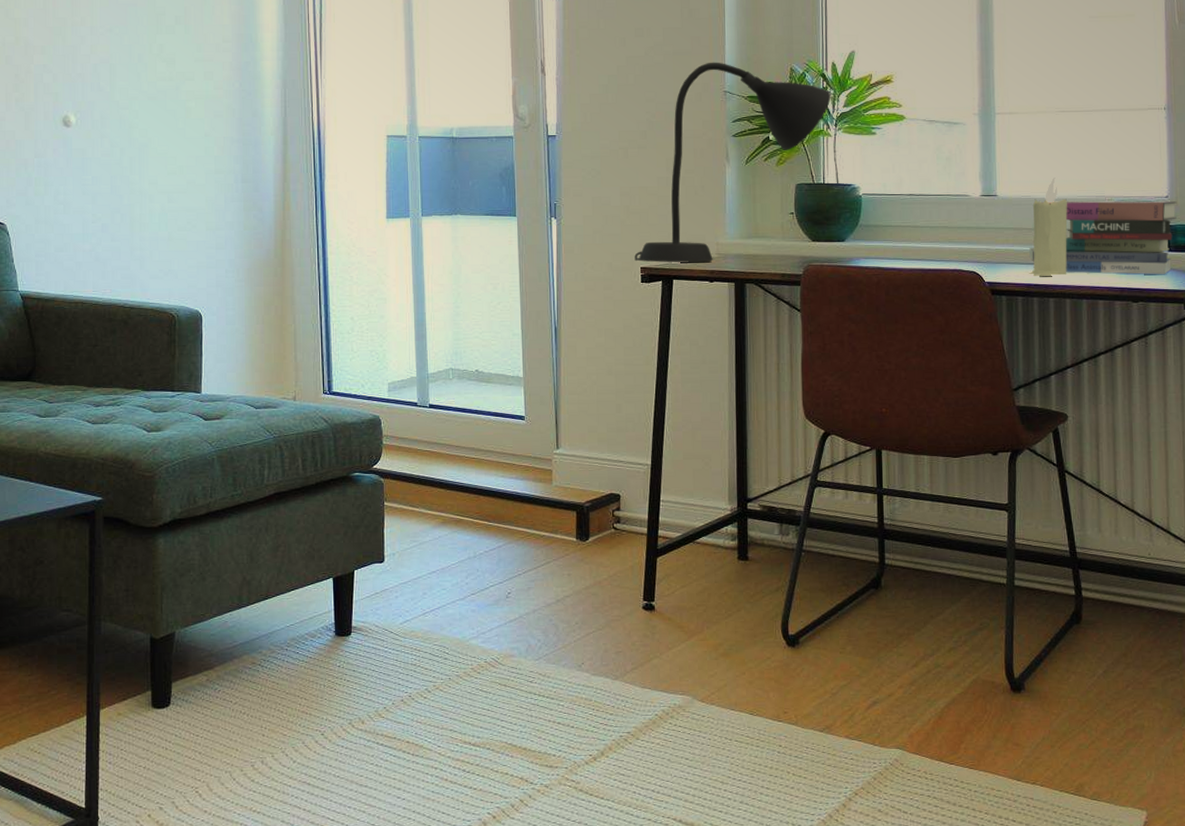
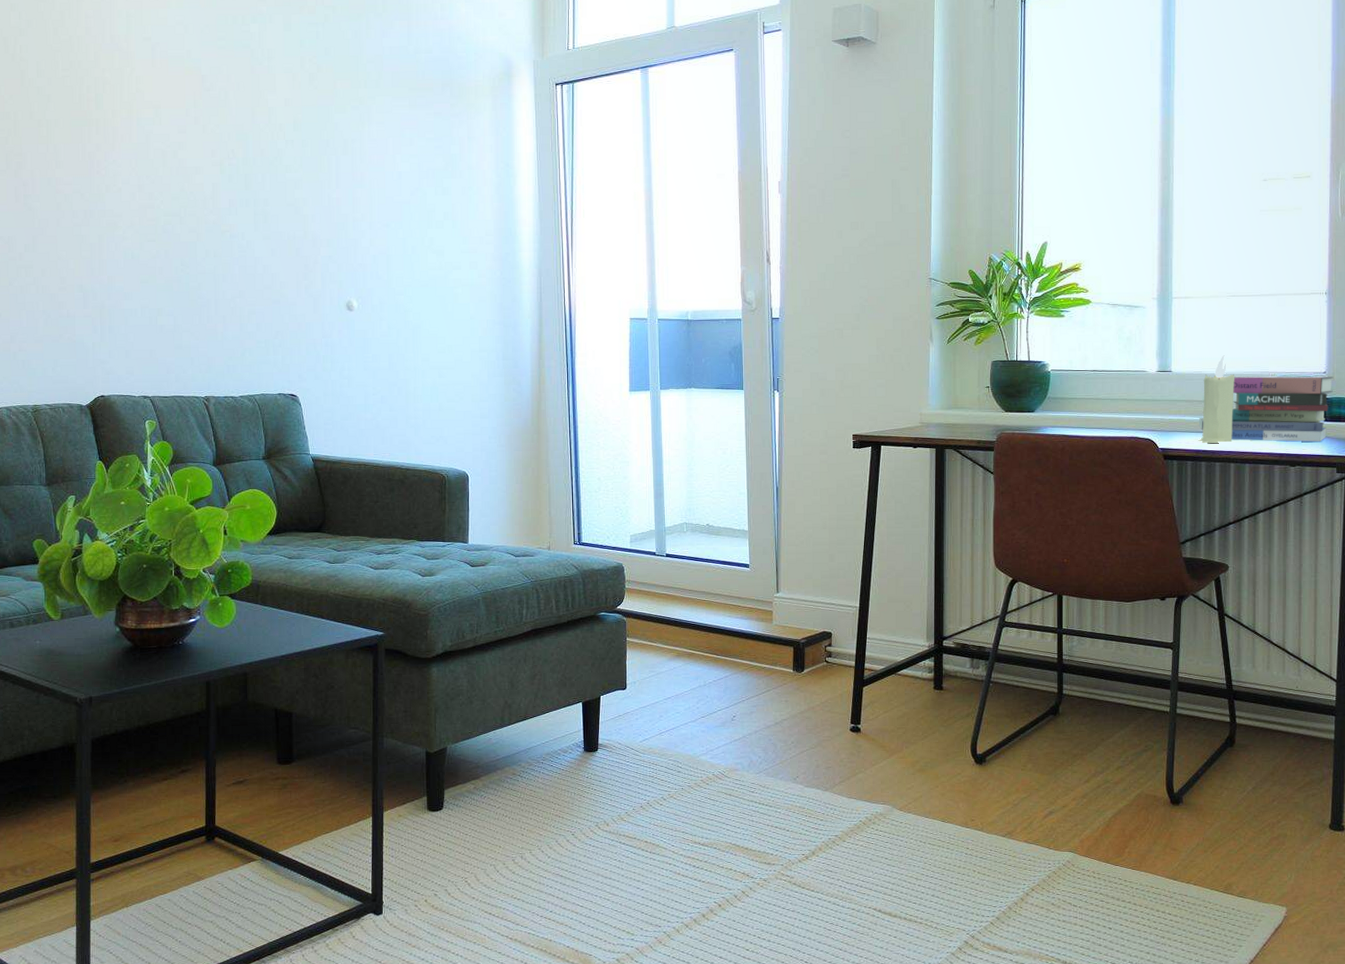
desk lamp: present [634,62,831,263] -> none [847,252,1025,431]

